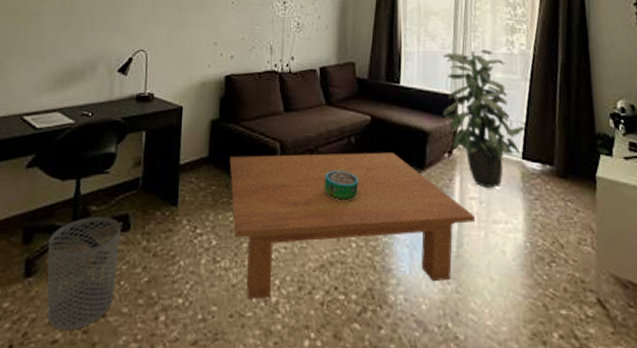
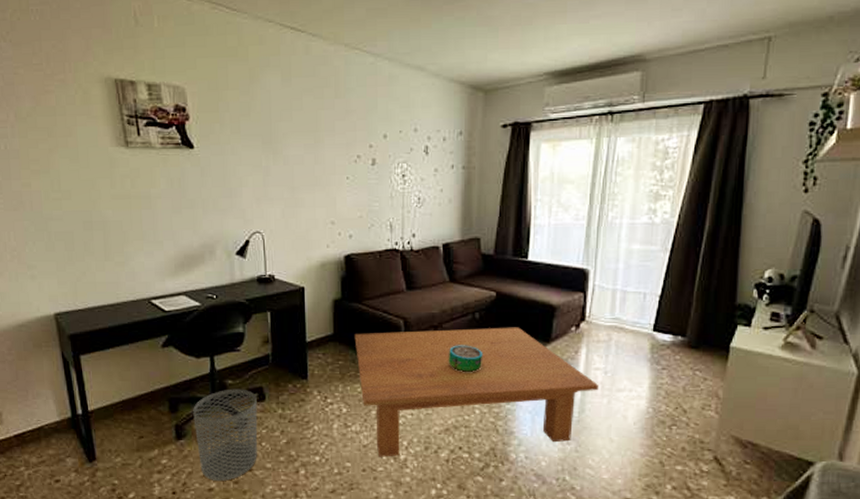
indoor plant: present [443,48,526,188] -> none [572,218,660,359]

